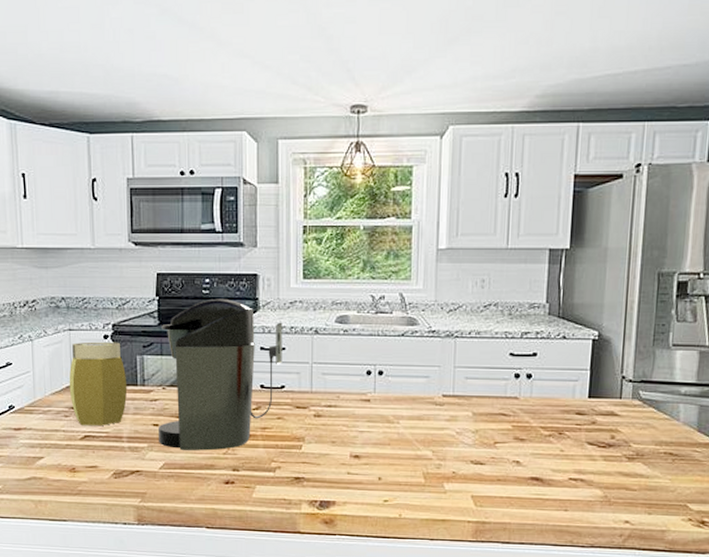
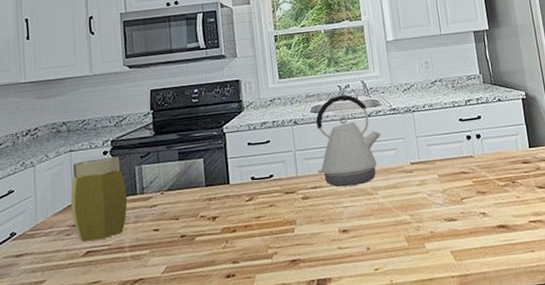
coffee maker: present [159,298,283,451] -> none [157,104,269,251]
kettle: none [335,307,414,411] -> present [315,95,382,187]

